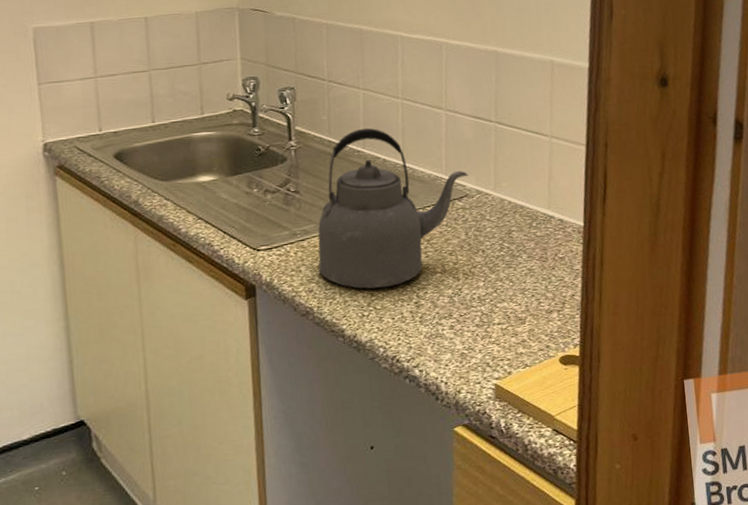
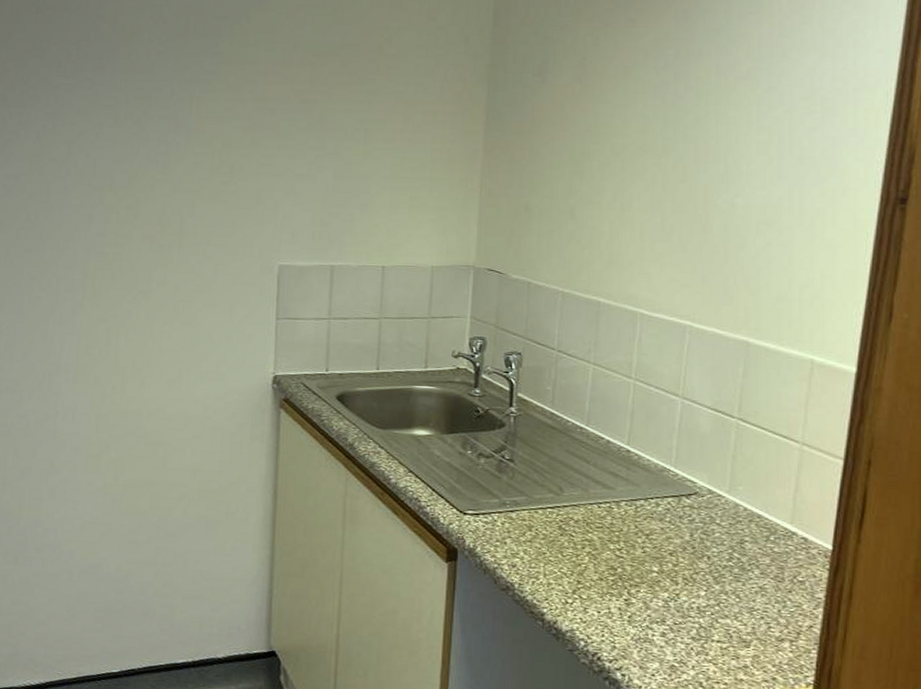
kettle: present [318,127,468,289] -> none [525,404,700,578]

